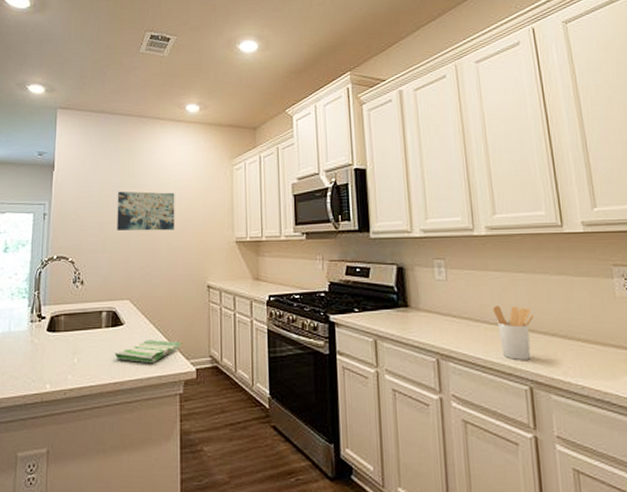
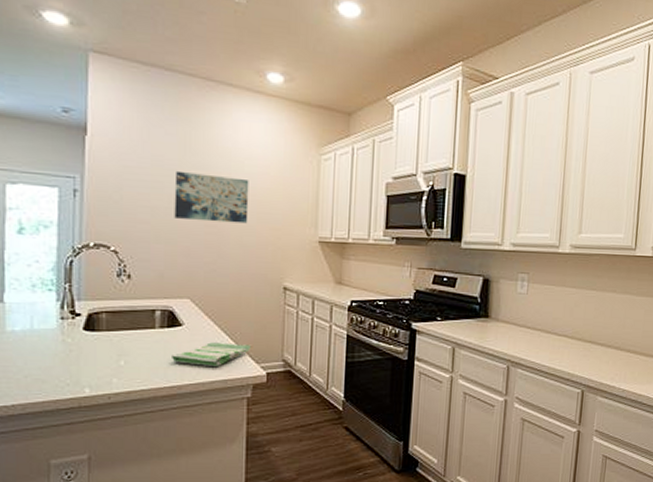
utensil holder: present [493,306,534,360] -> none [563,319,596,367]

